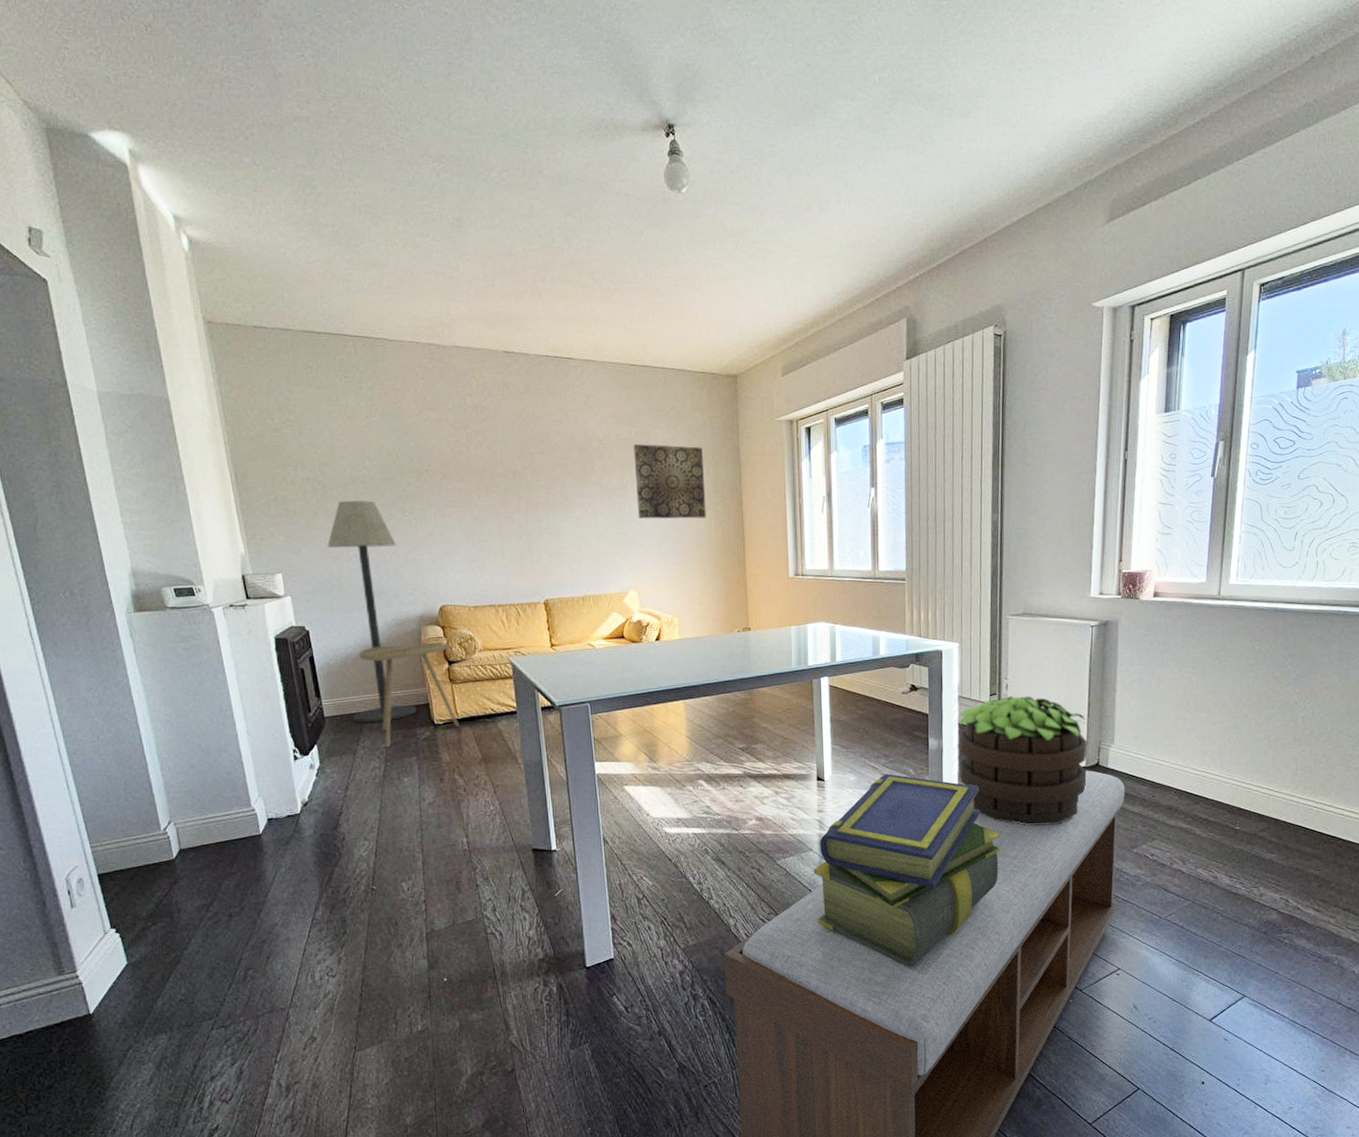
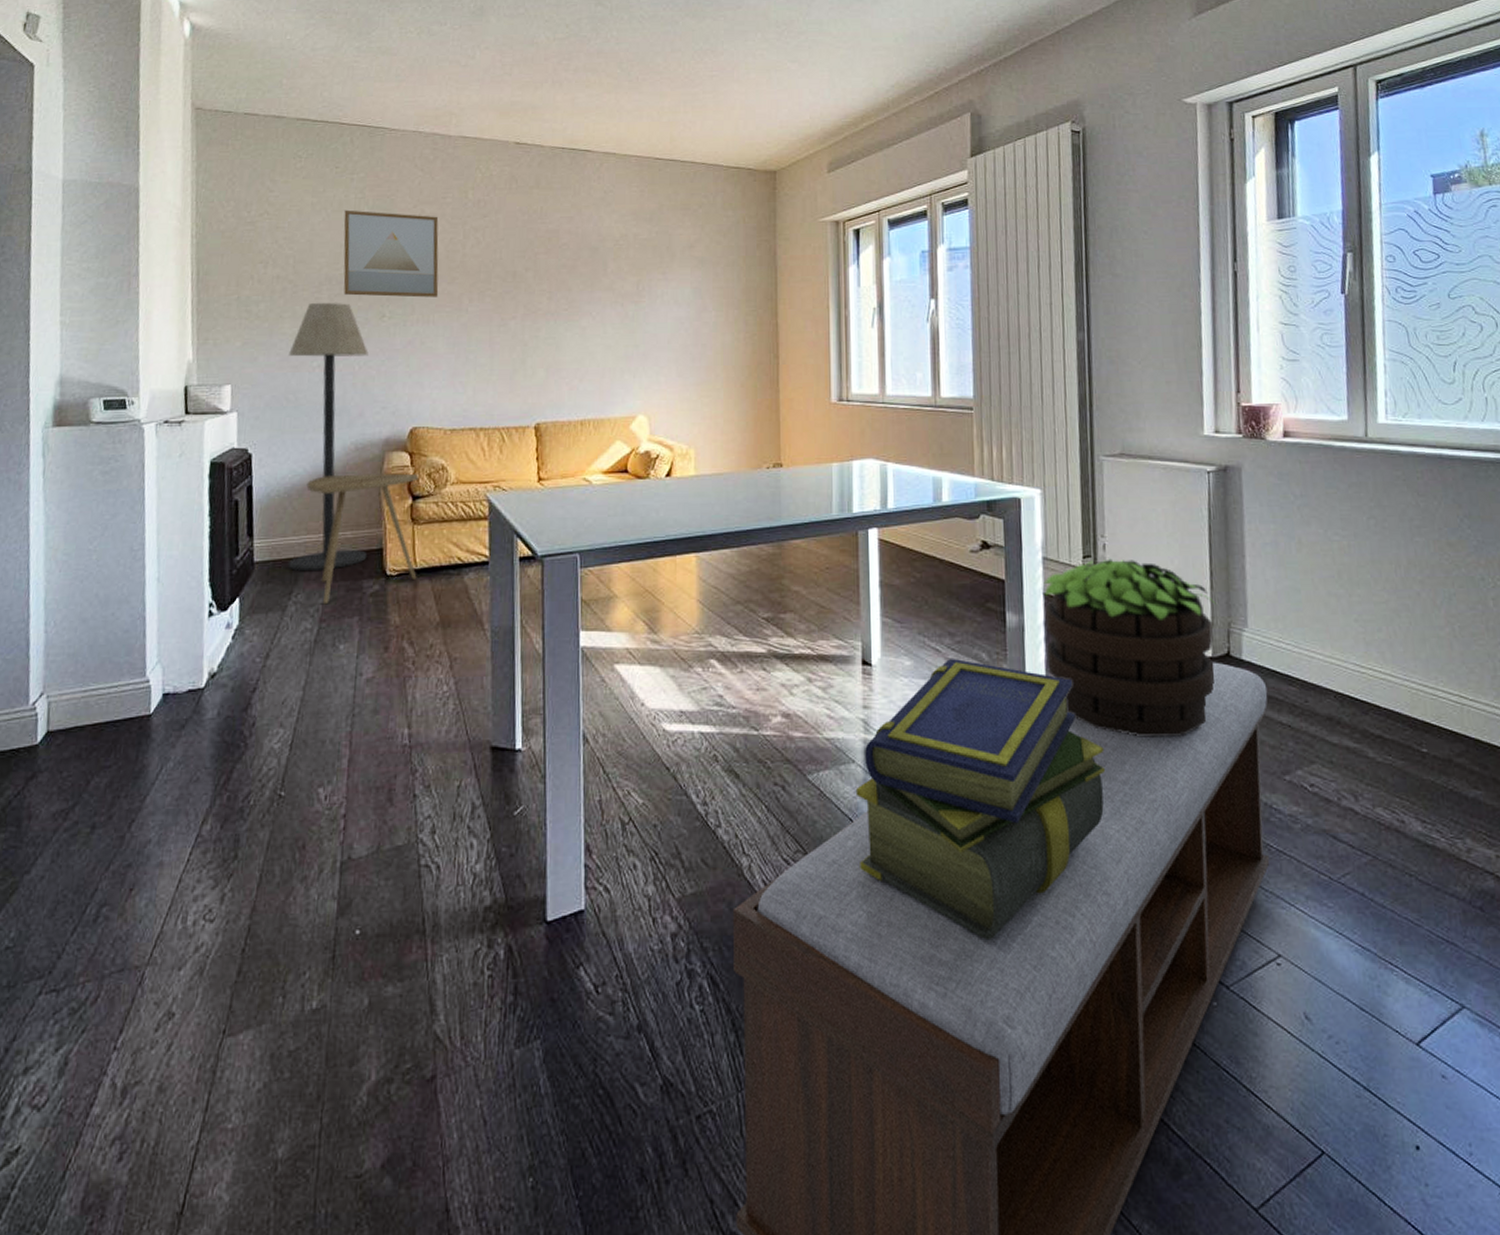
wall art: none [358,416,451,495] -> present [343,209,439,298]
wall art: present [633,444,707,519] -> none [653,245,735,331]

